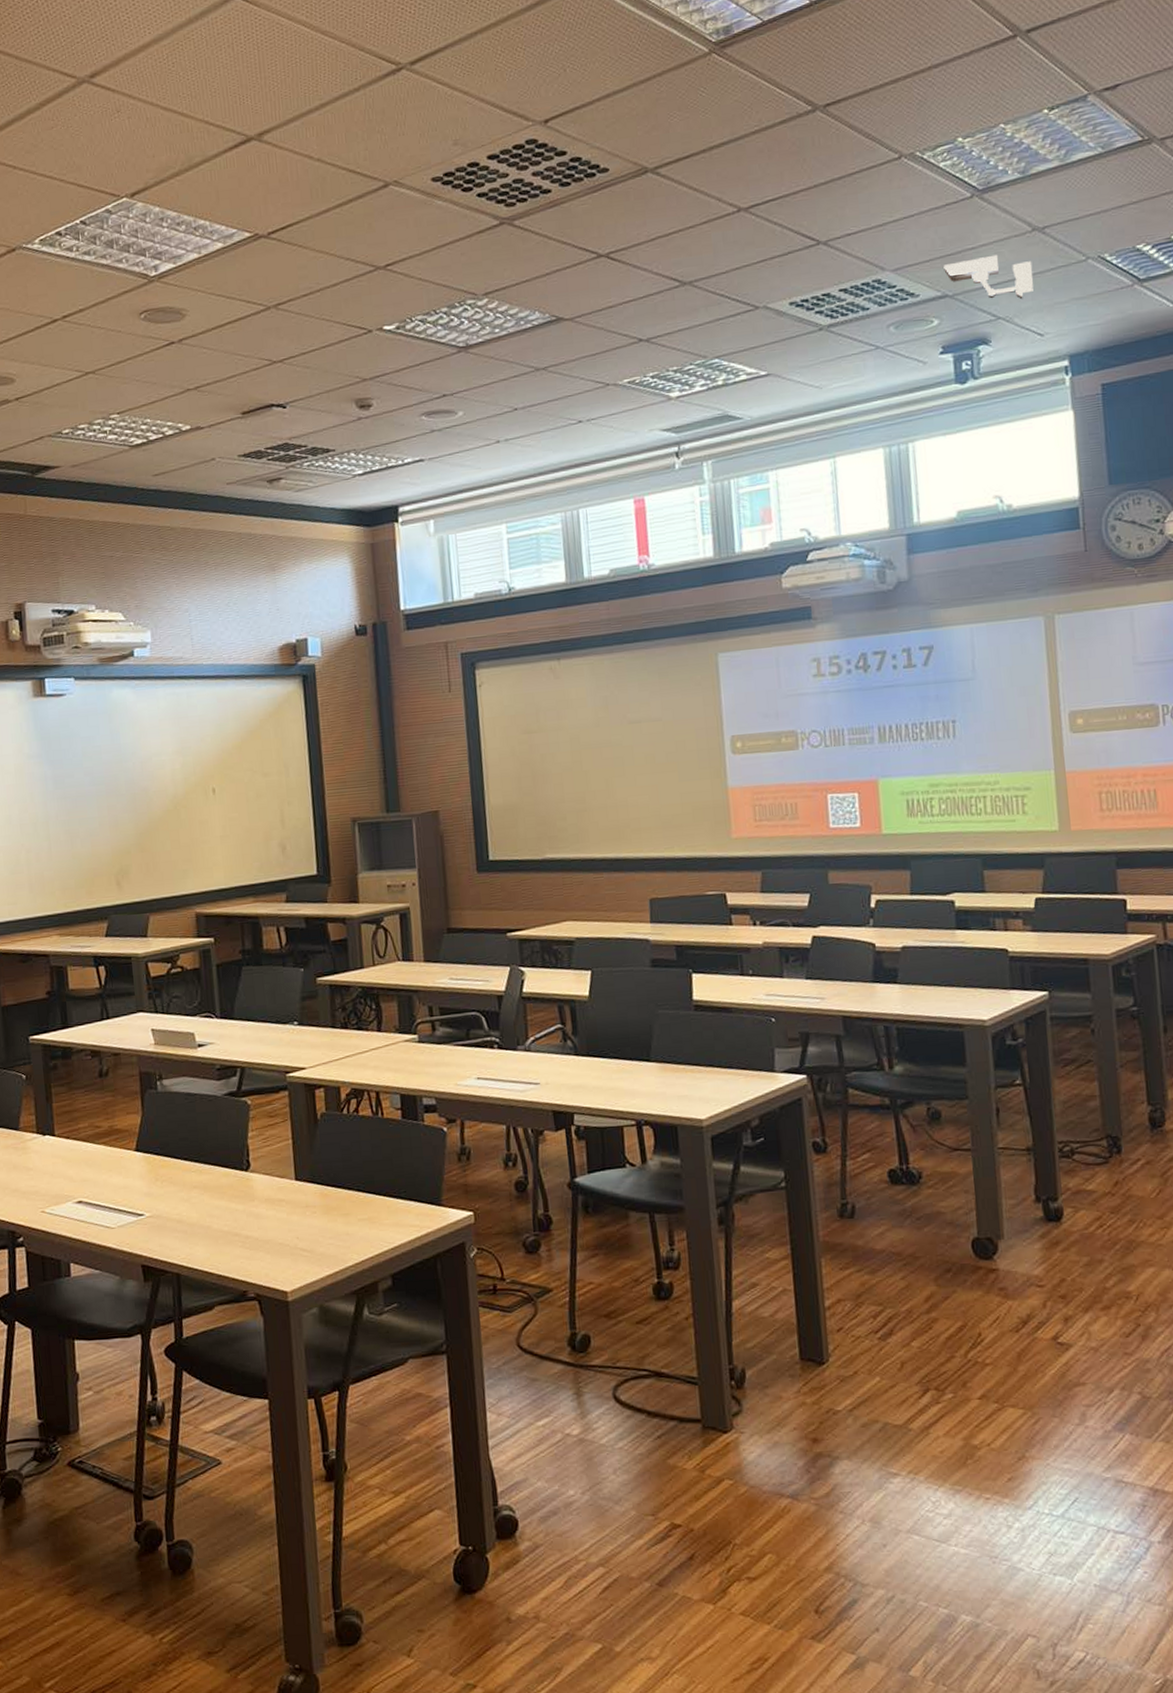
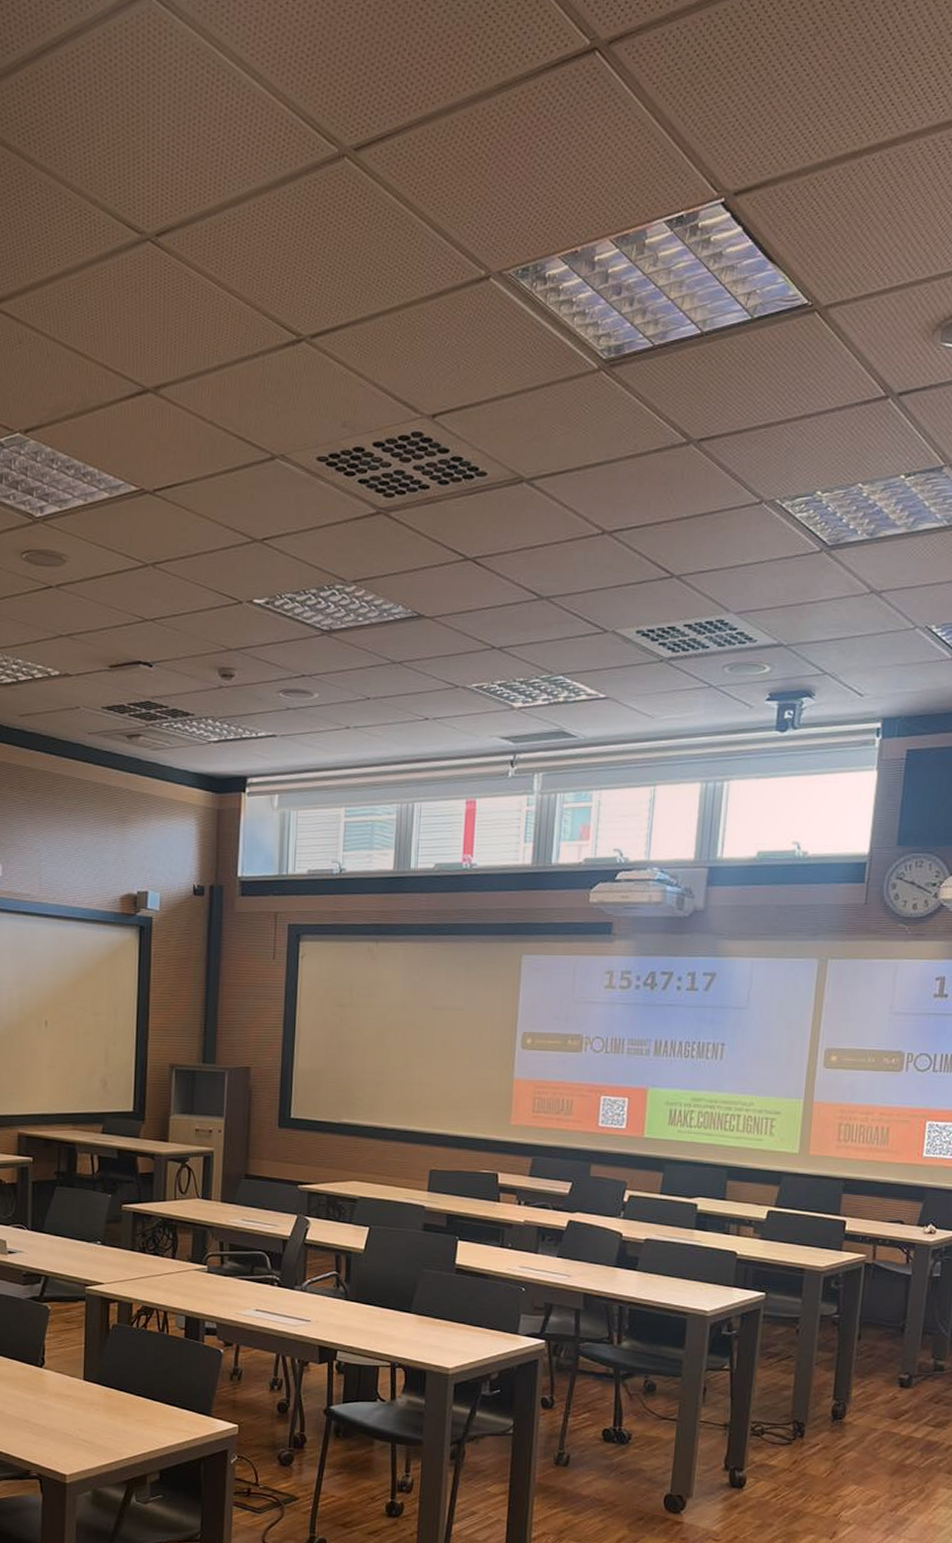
security camera: present [943,254,1033,300] -> none [783,611,865,658]

